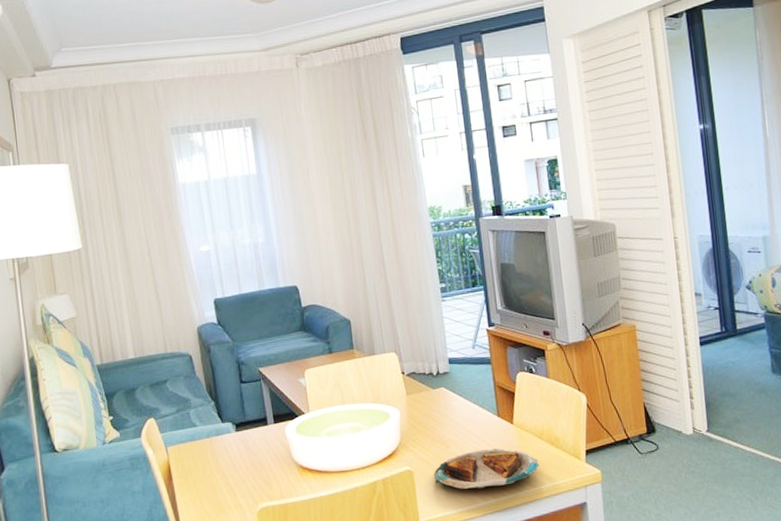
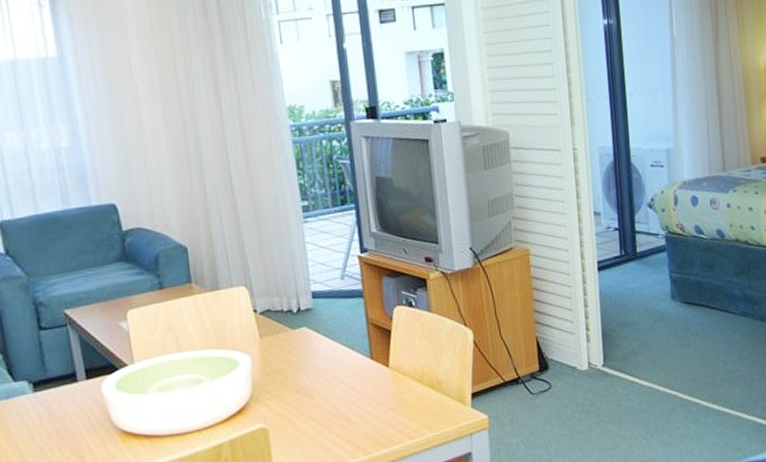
plate: present [434,448,539,489] -> none [293,396,419,447]

